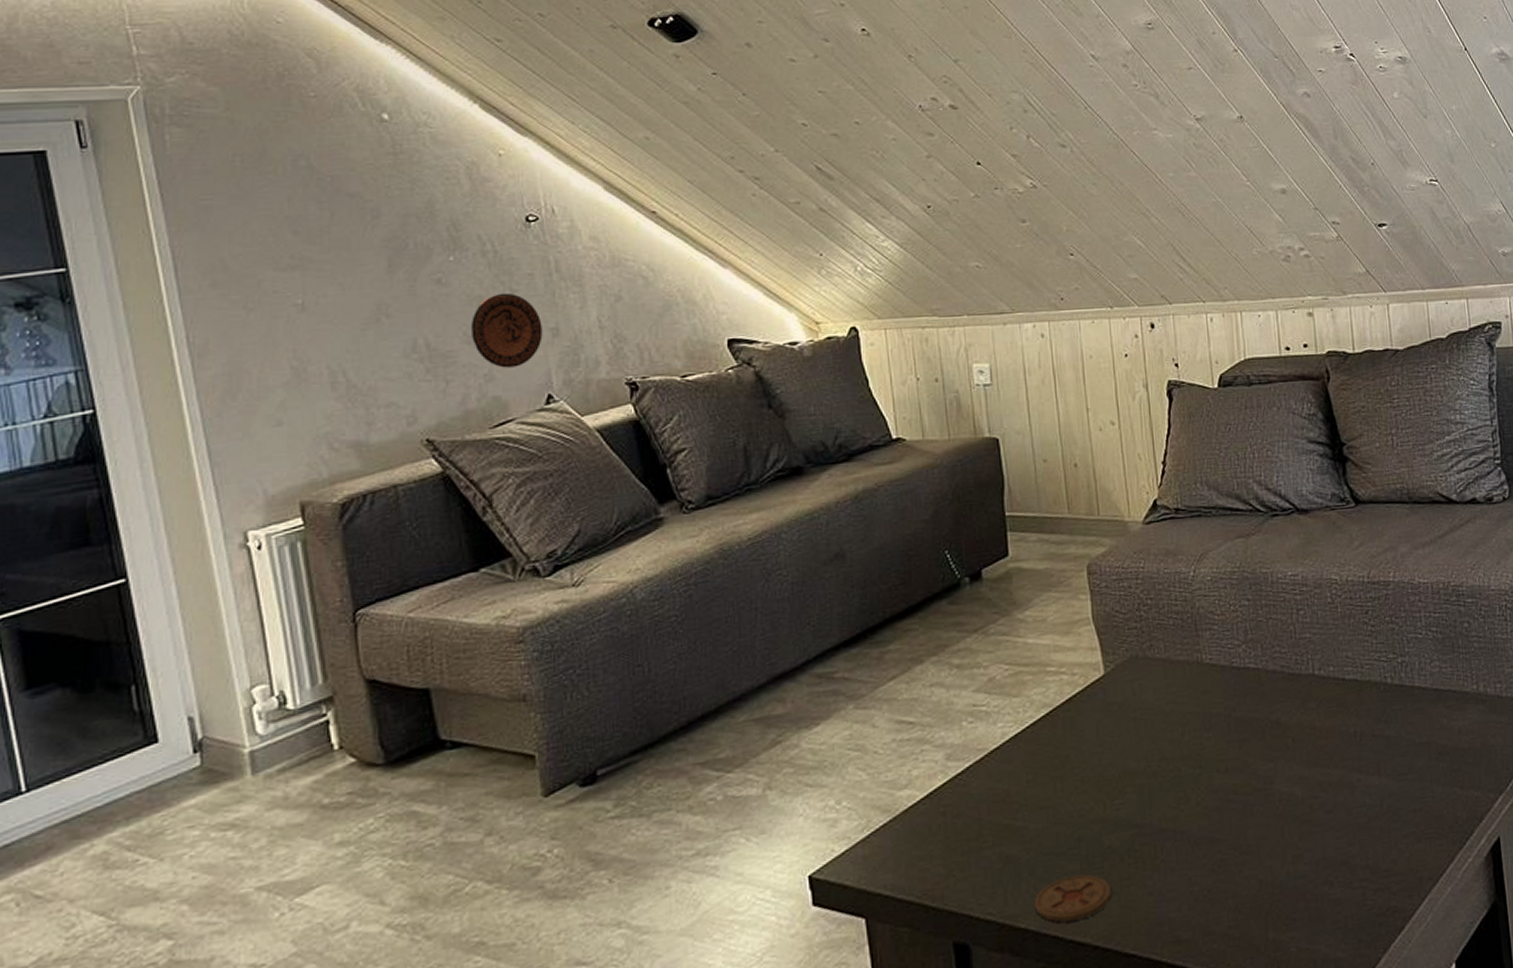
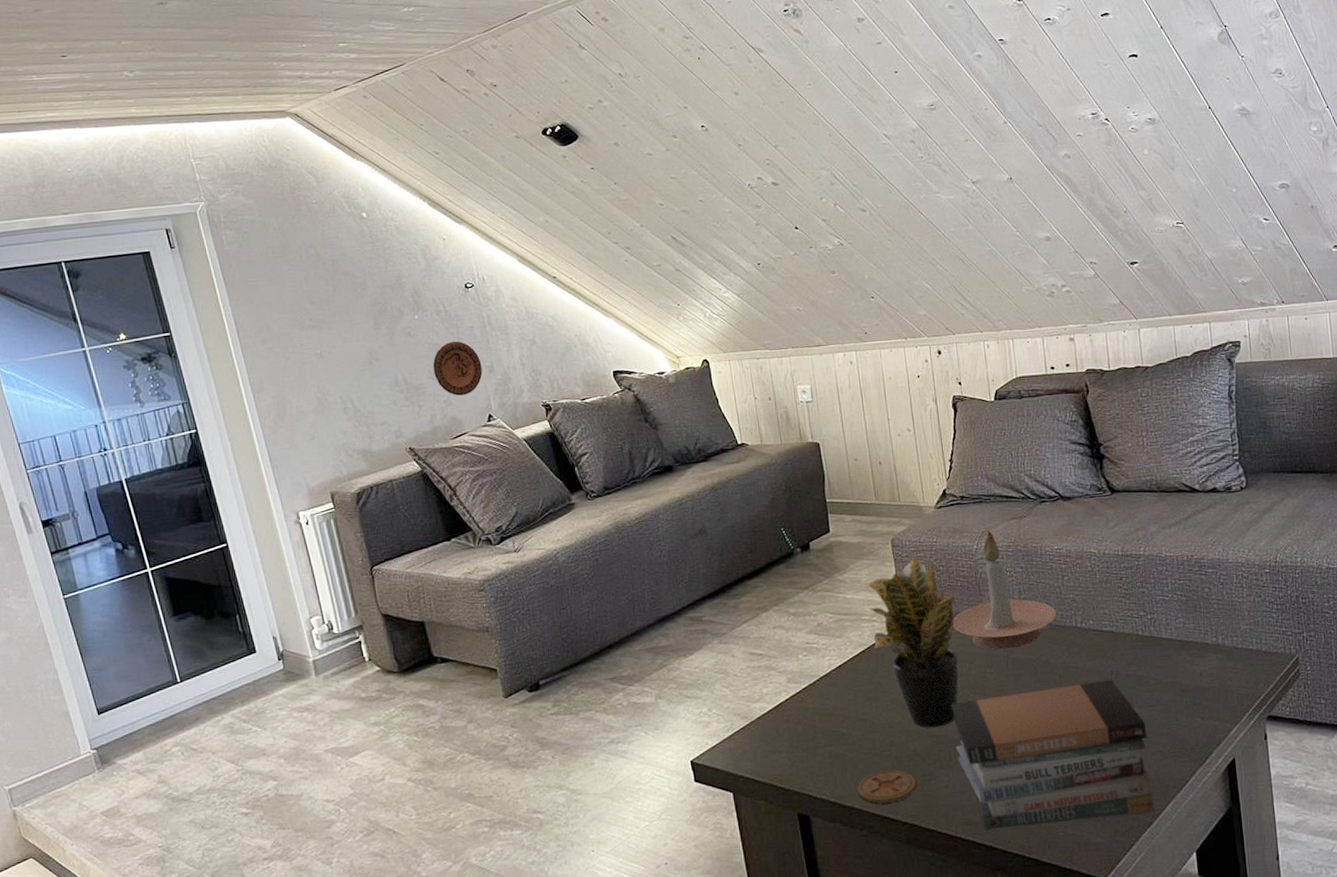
potted plant: none [1054,577,1170,815] -> present [866,549,960,728]
book stack: none [1157,742,1407,950] -> present [950,679,1155,830]
candle holder: none [1162,552,1290,707] -> present [953,530,1057,650]

